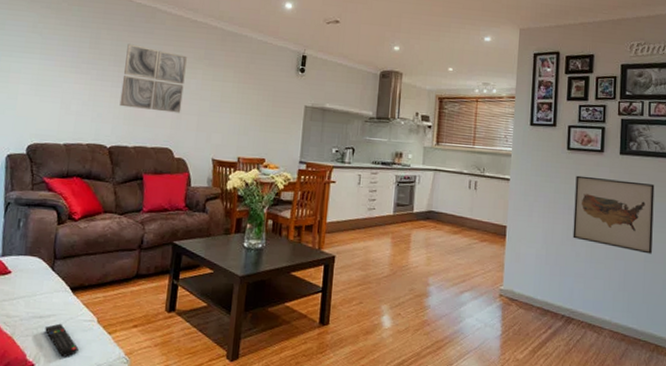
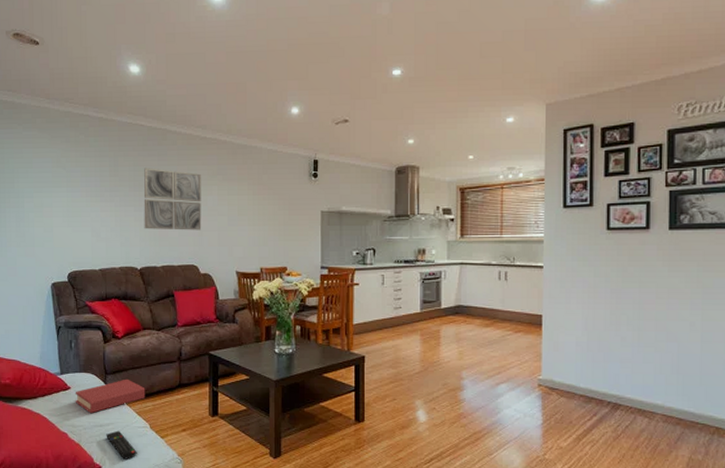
hardback book: none [14,265,98,303] -> present [75,379,146,414]
wall art: present [573,175,655,254] -> none [617,256,712,334]

